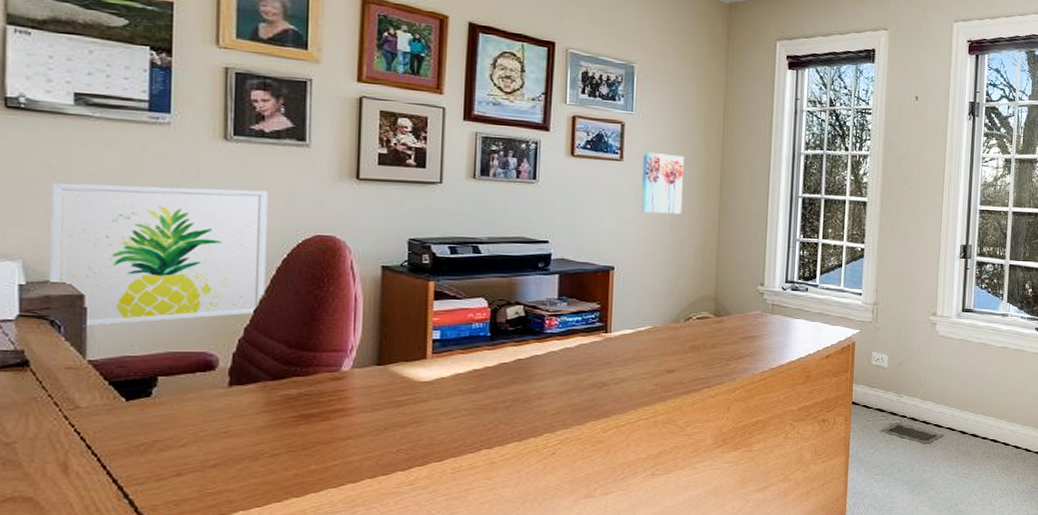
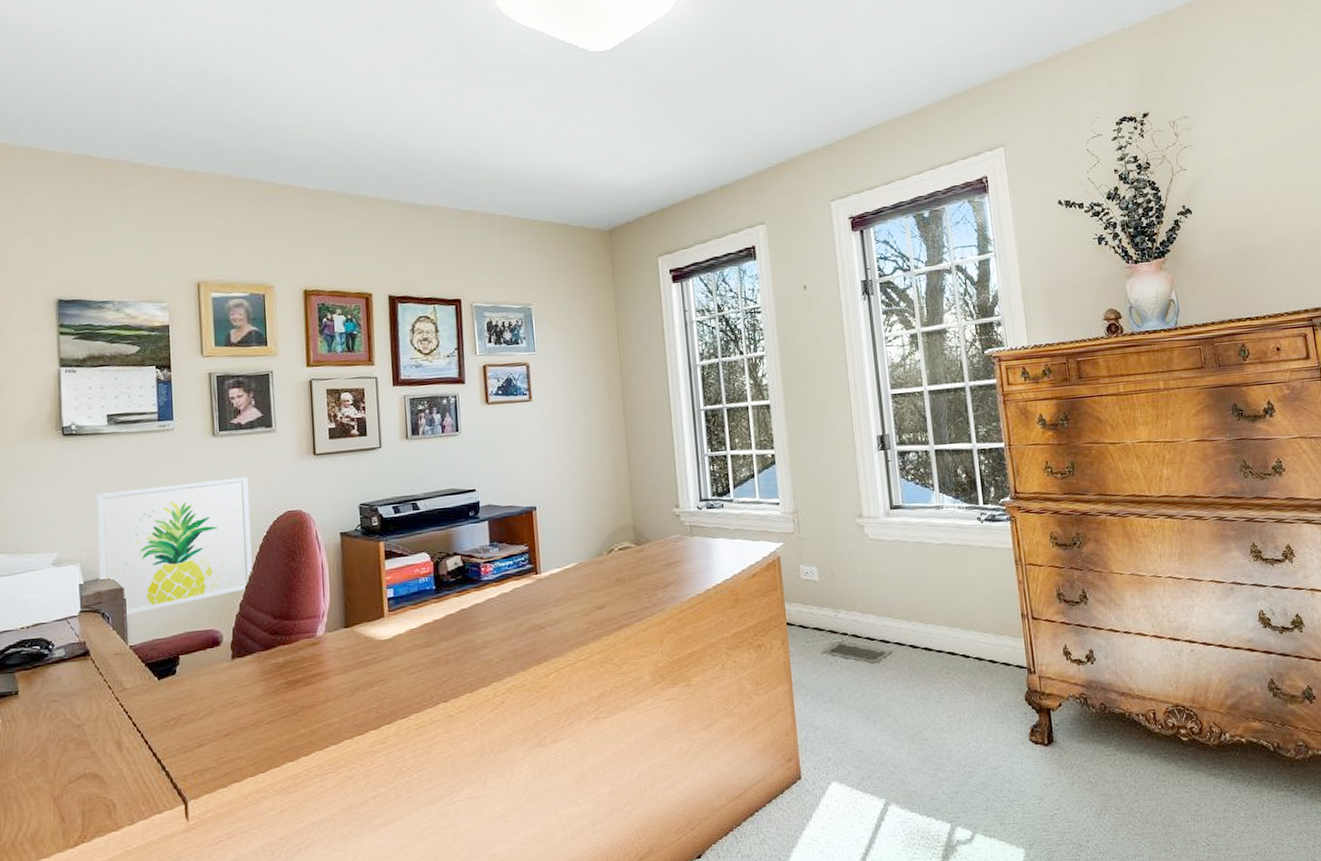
wall art: present [640,152,685,214] -> none [548,387,592,450]

